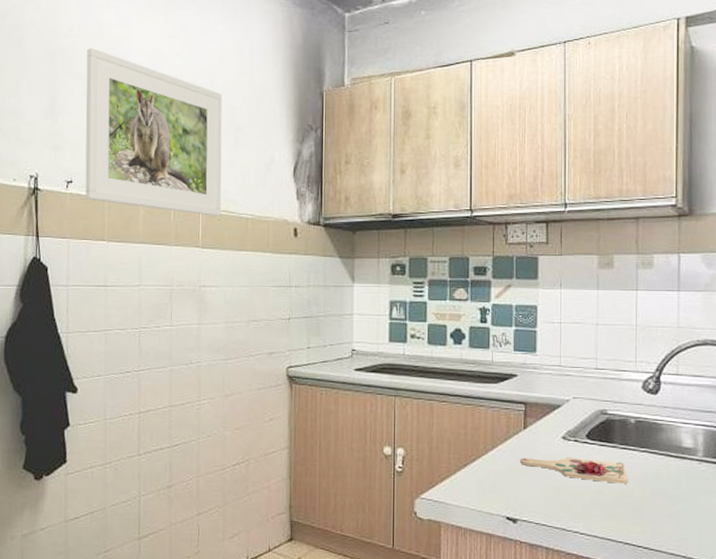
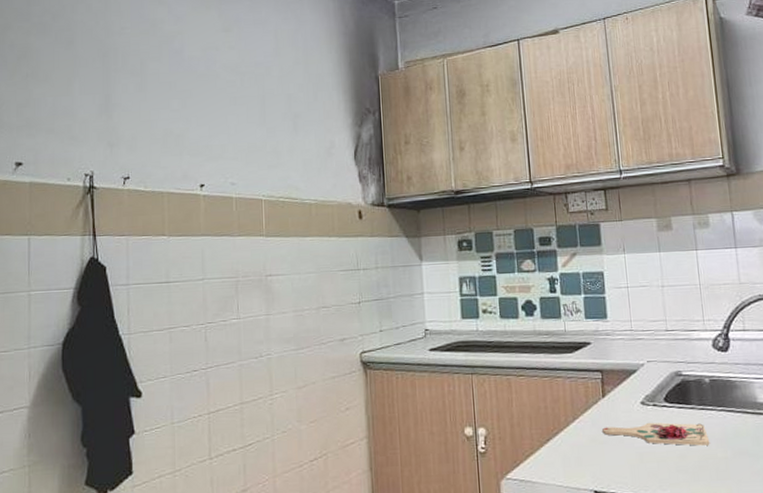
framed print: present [85,47,222,216] -> none [140,44,283,204]

